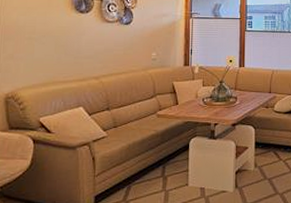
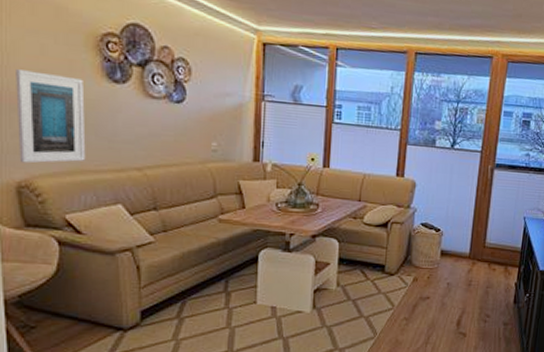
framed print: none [8,9,58,79] -> present [16,69,86,164]

